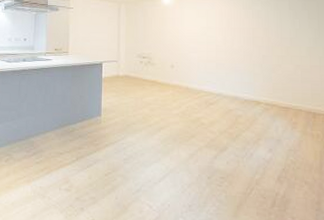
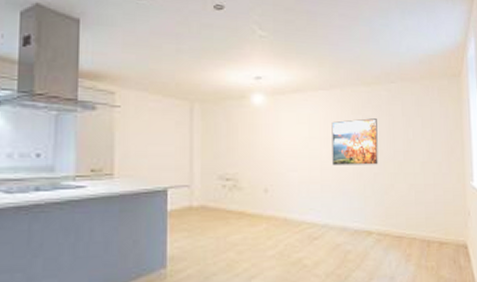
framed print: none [225,12,267,49] -> present [331,118,378,165]

